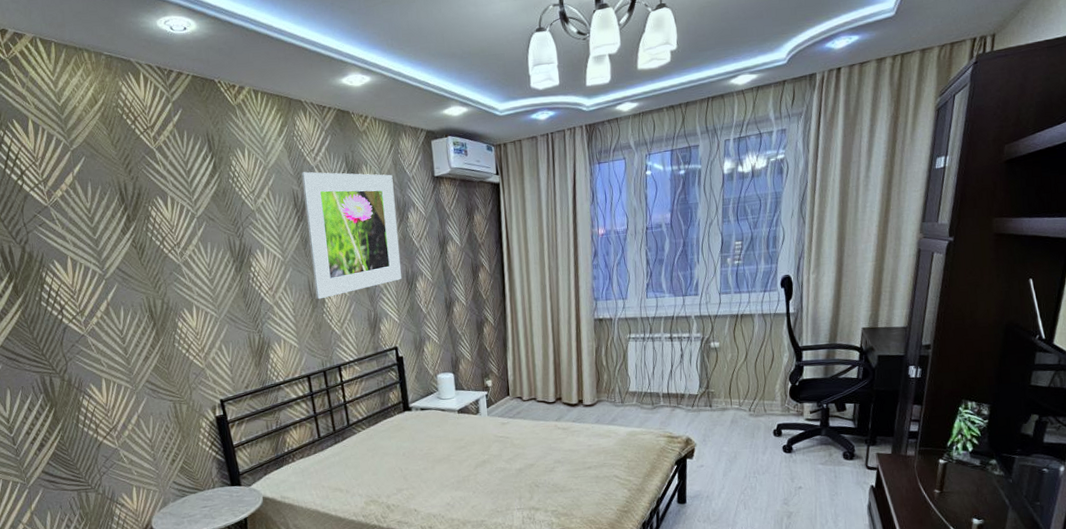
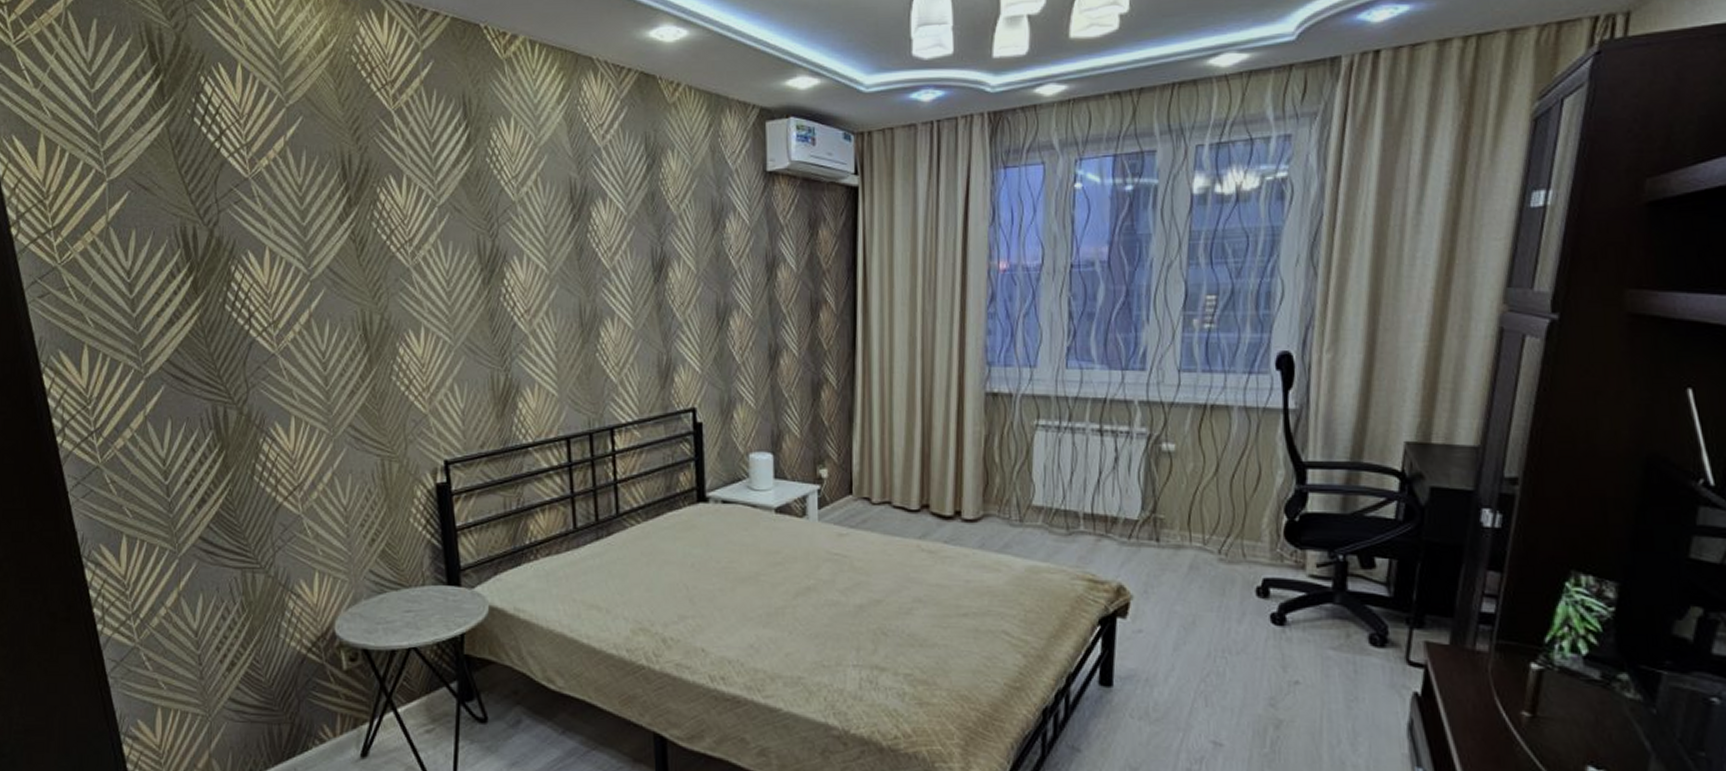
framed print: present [301,172,401,300] -> none [583,154,710,332]

